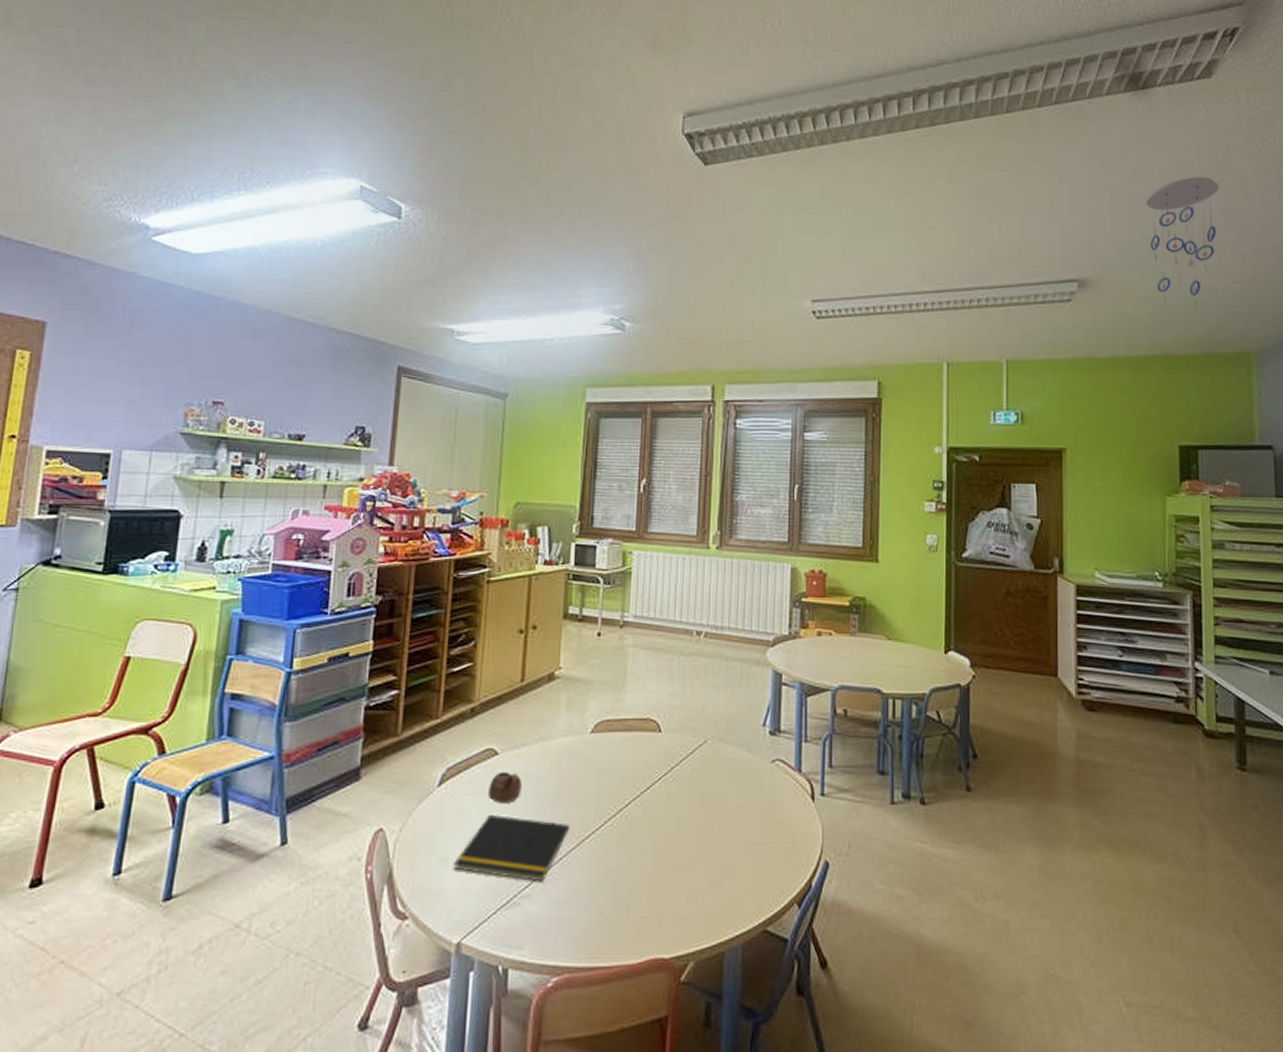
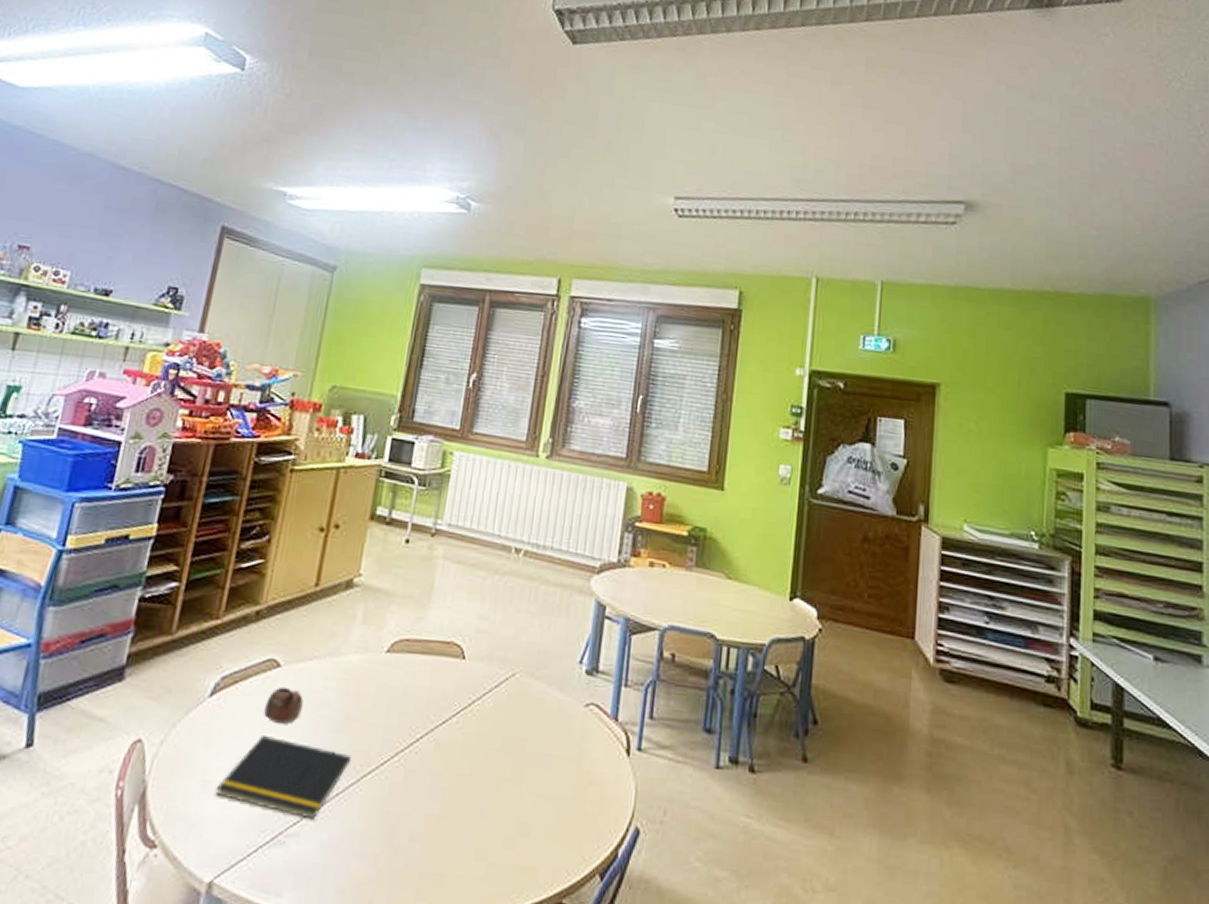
ceiling mobile: present [1146,176,1219,308] -> none [1044,103,1124,244]

